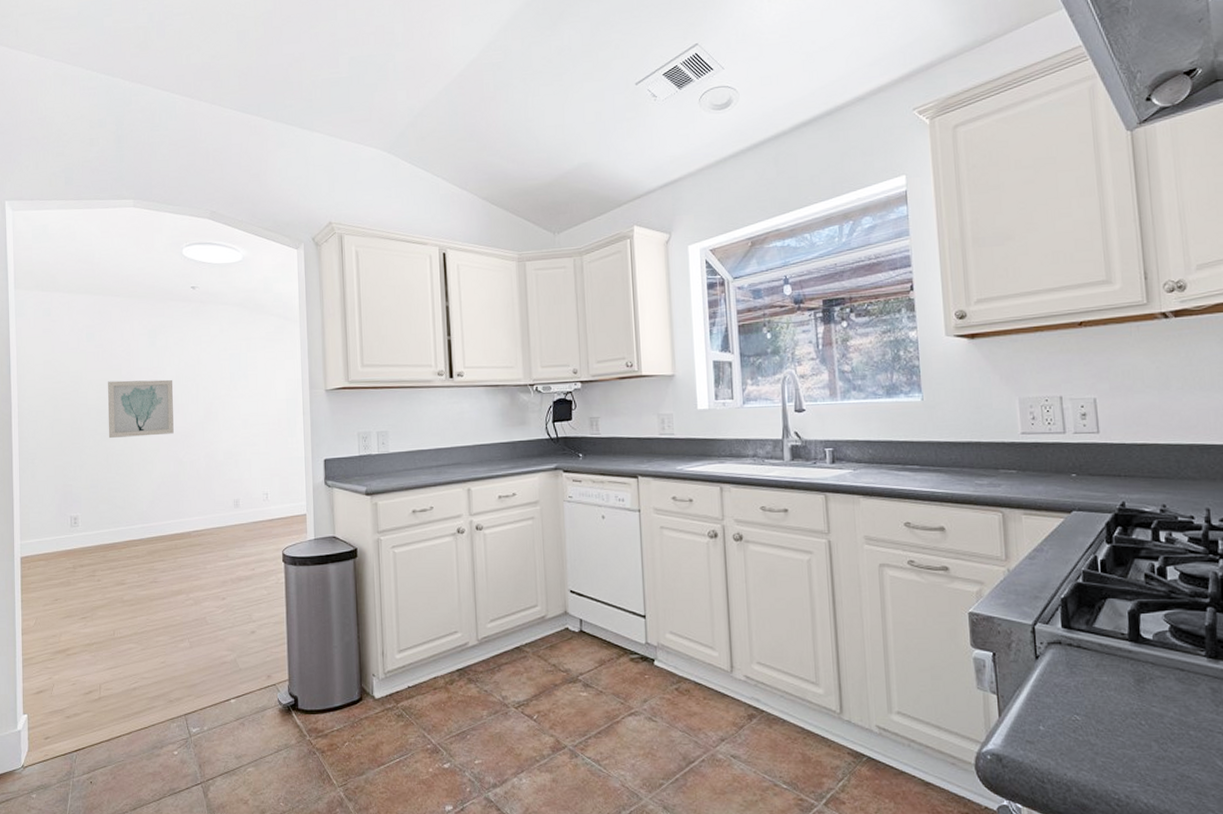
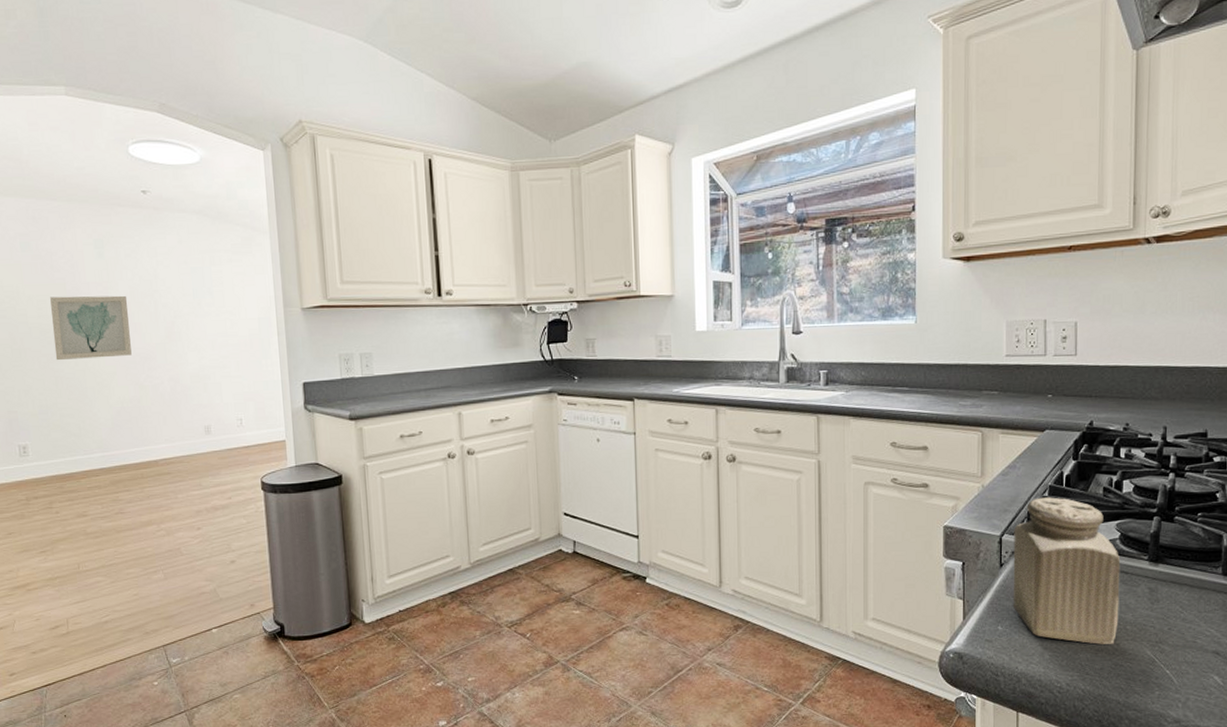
salt shaker: none [1047,583,1179,751] -> present [1012,497,1121,645]

